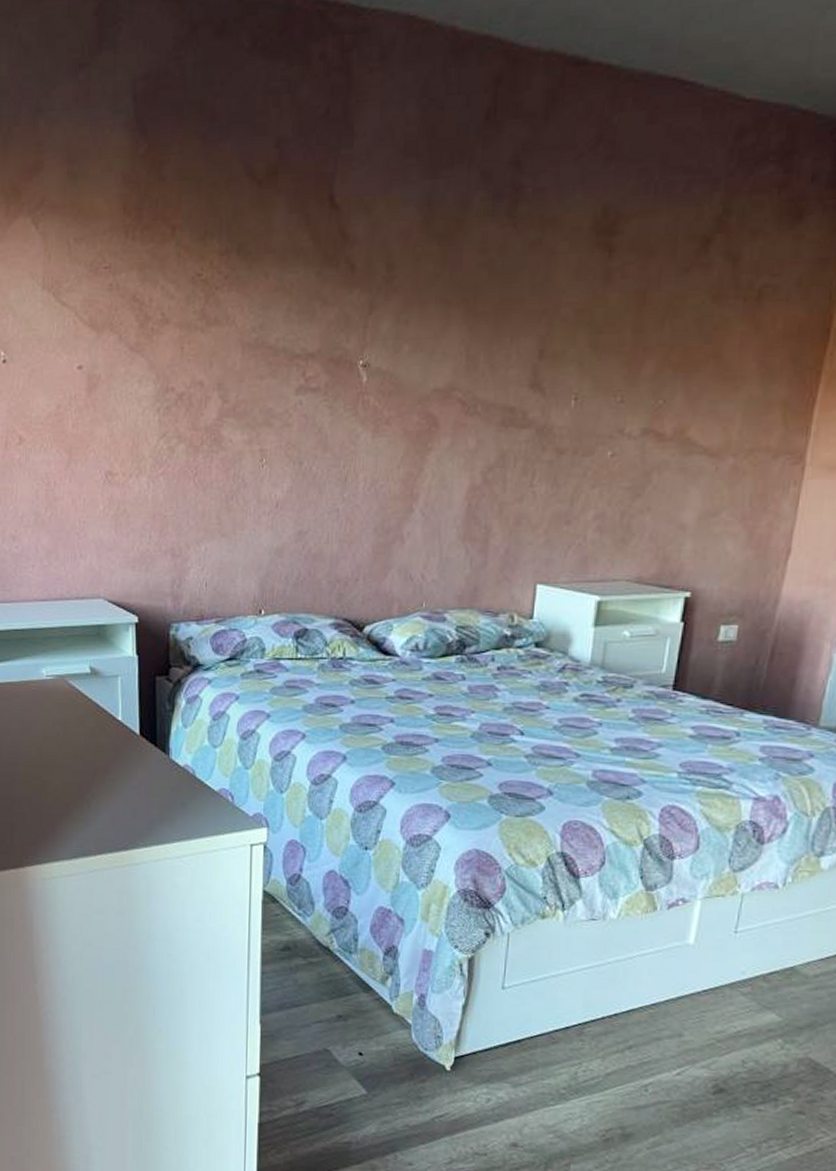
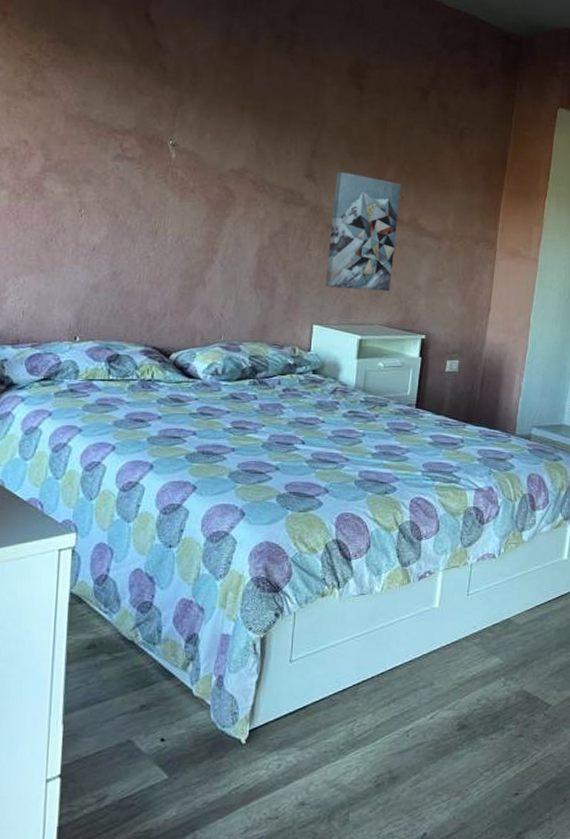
wall art: none [554,375,664,535] -> present [325,172,401,291]

